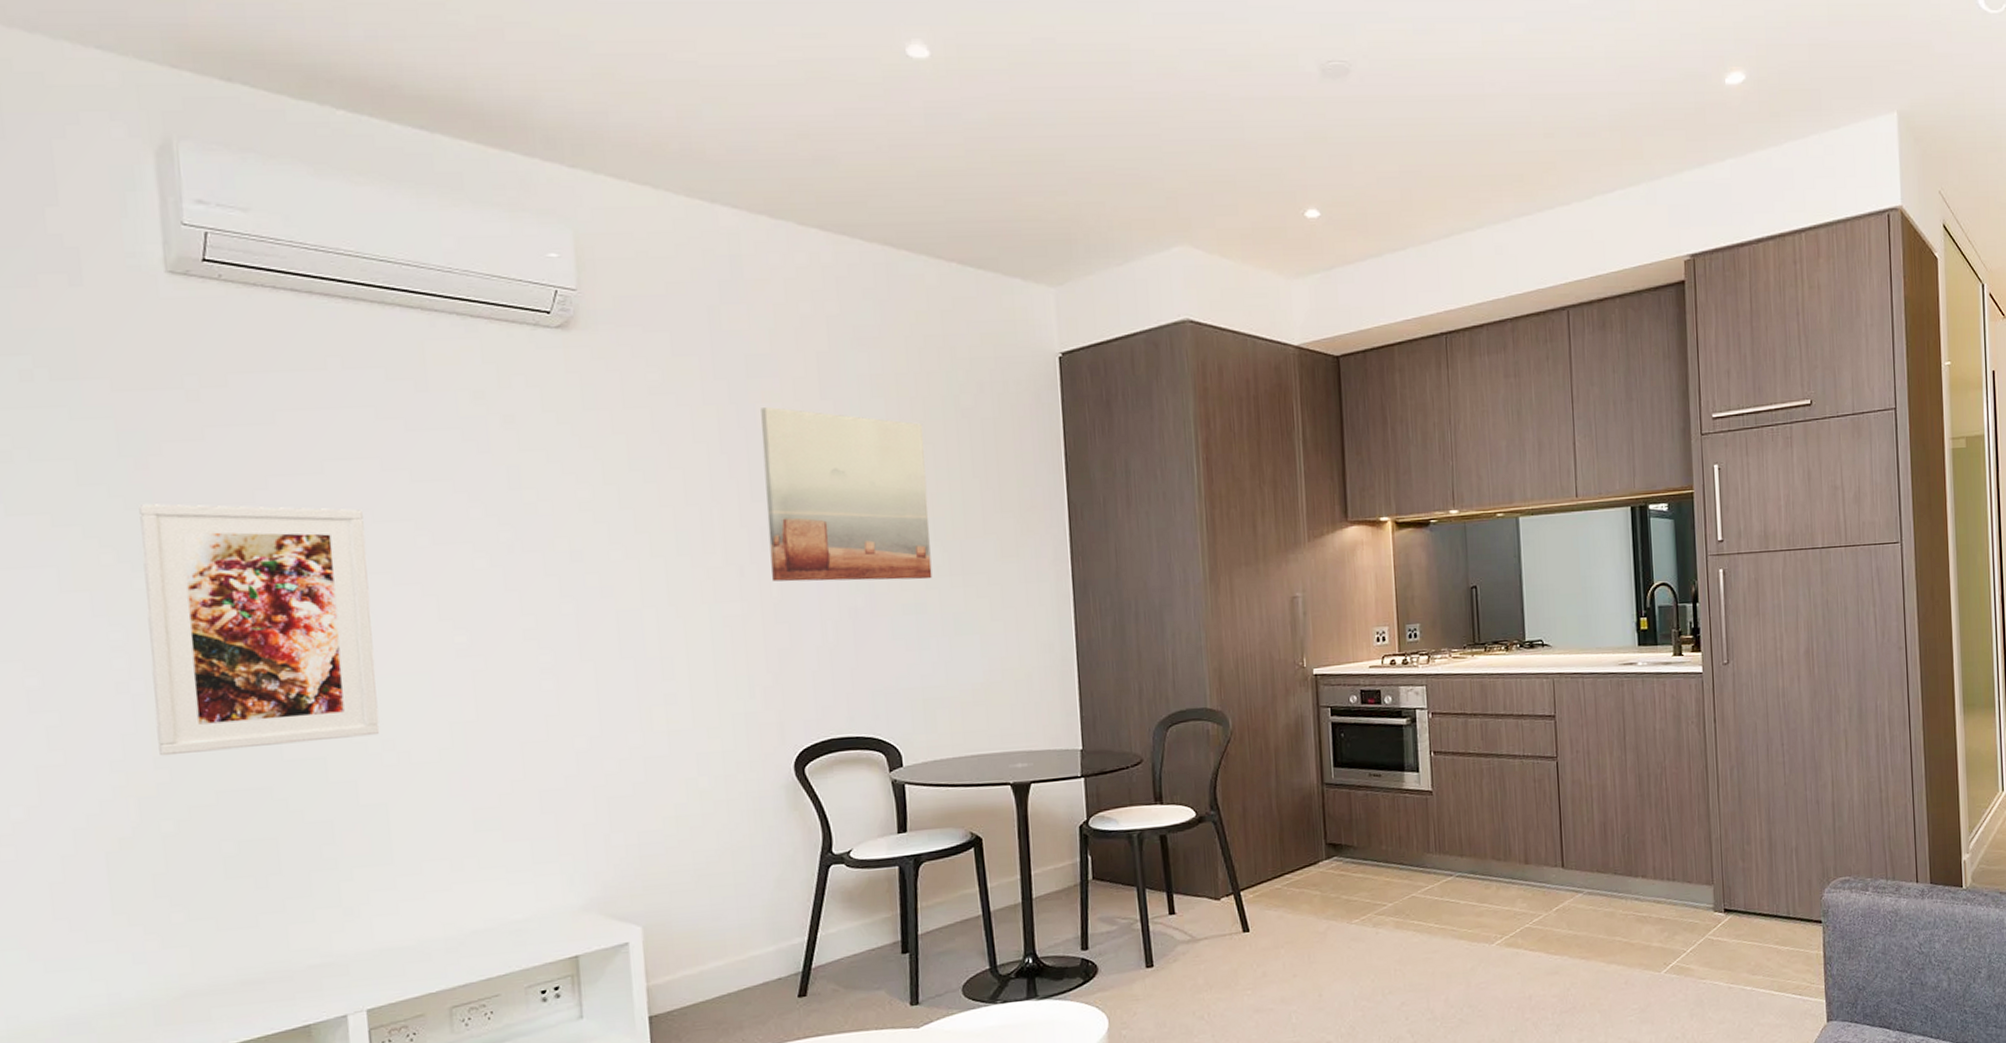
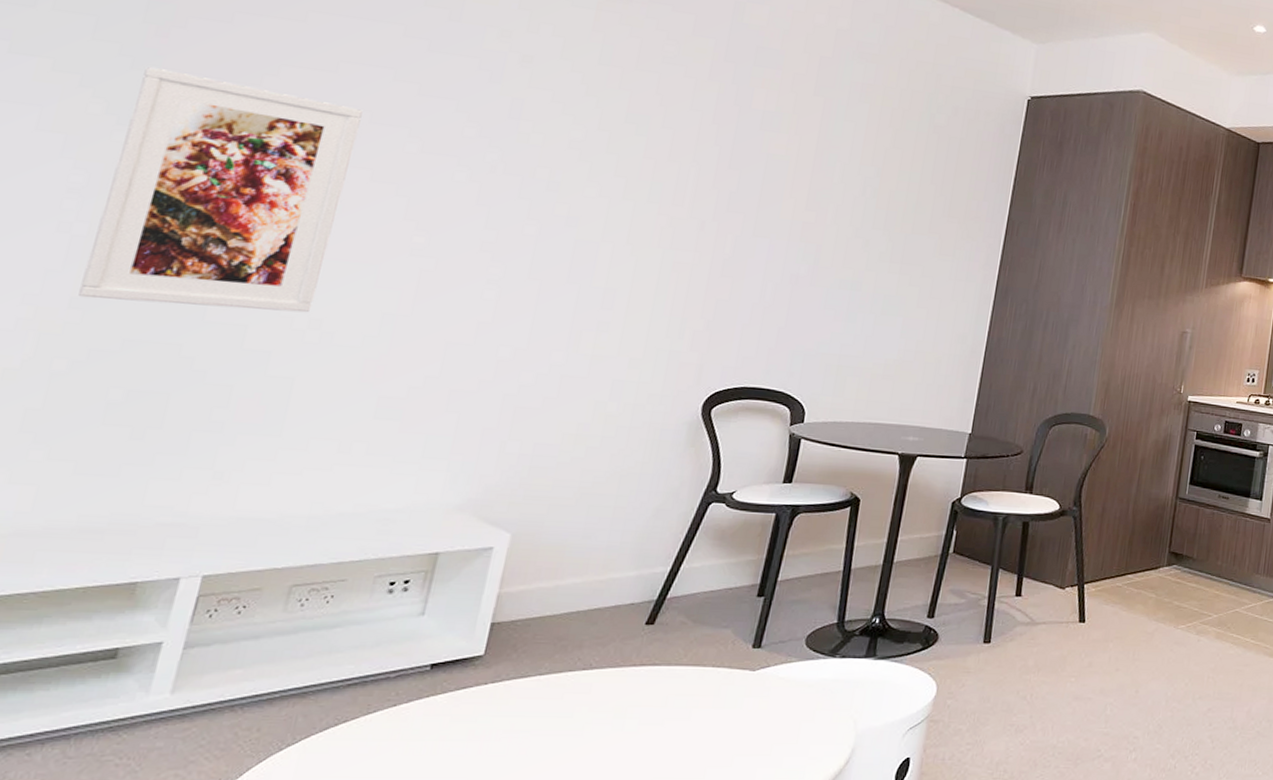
wall art: present [761,407,932,582] -> none [729,92,898,262]

